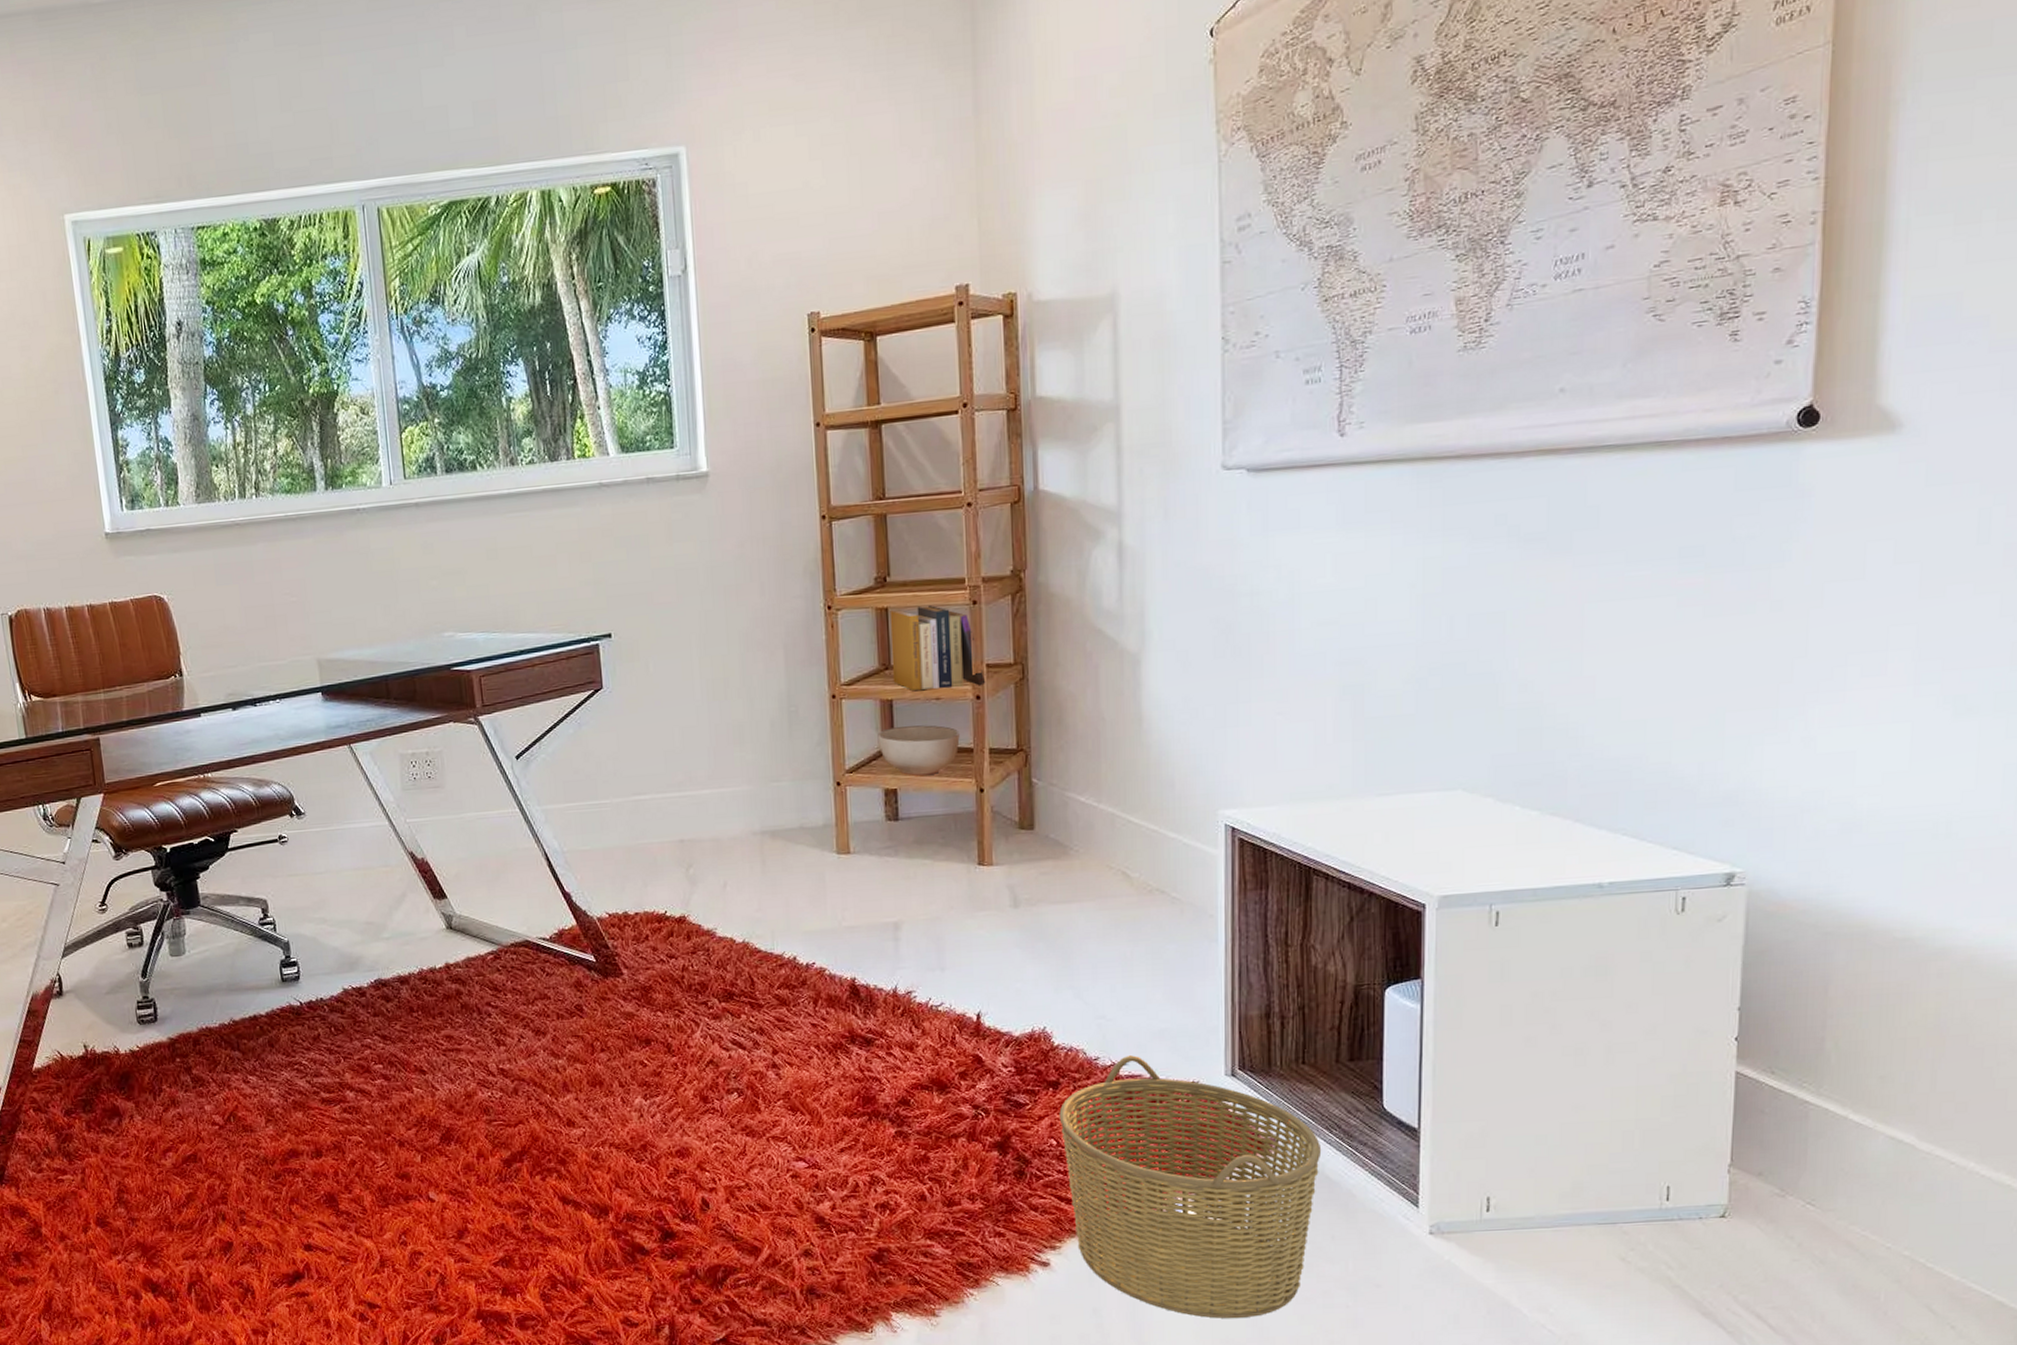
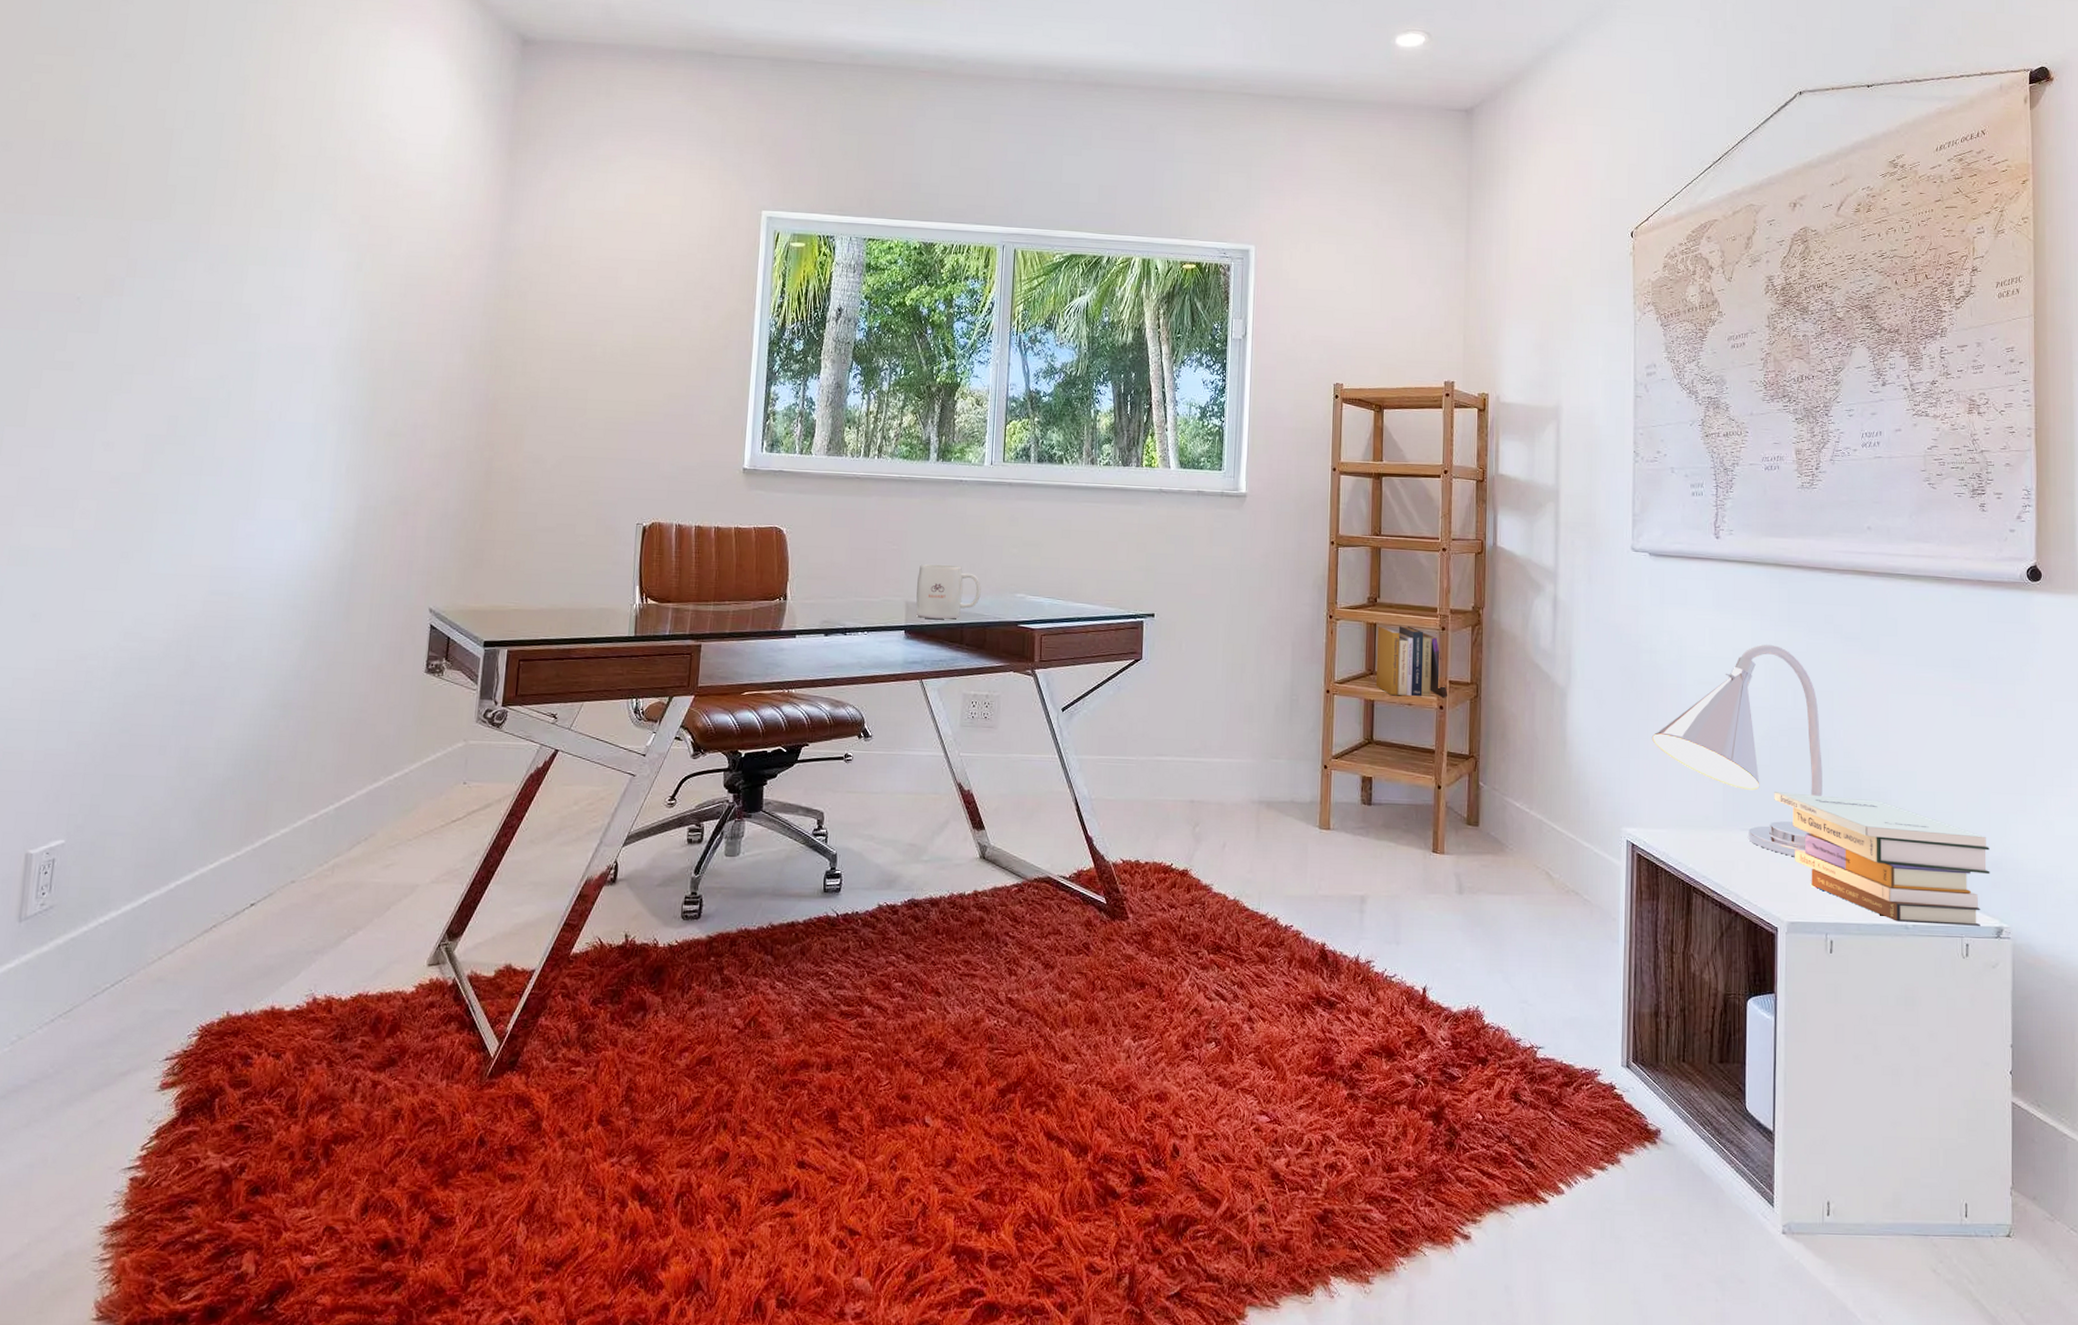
mug: none [325,609,402,676] -> present [916,564,981,619]
bowl: present [877,725,961,777] -> none [1360,724,1426,769]
basket: present [1059,1055,1322,1319] -> none [1485,1040,1697,1306]
table lamp: none [1254,562,1489,820] -> present [1651,644,1823,857]
books: none [1421,738,1722,881] -> present [1774,792,1990,927]

